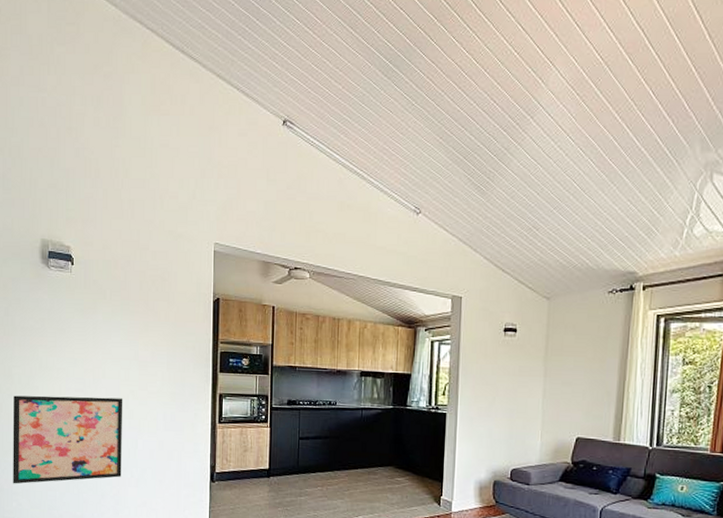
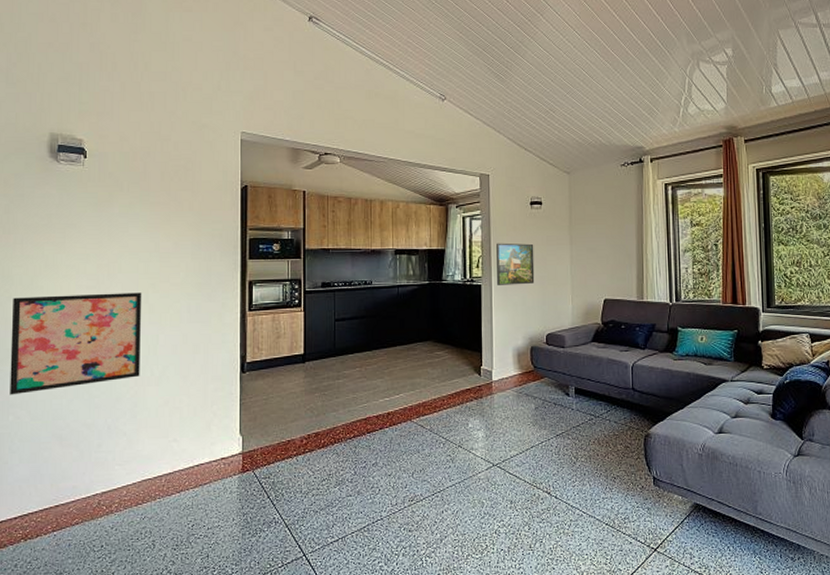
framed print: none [463,370,505,416] -> present [497,243,535,285]

